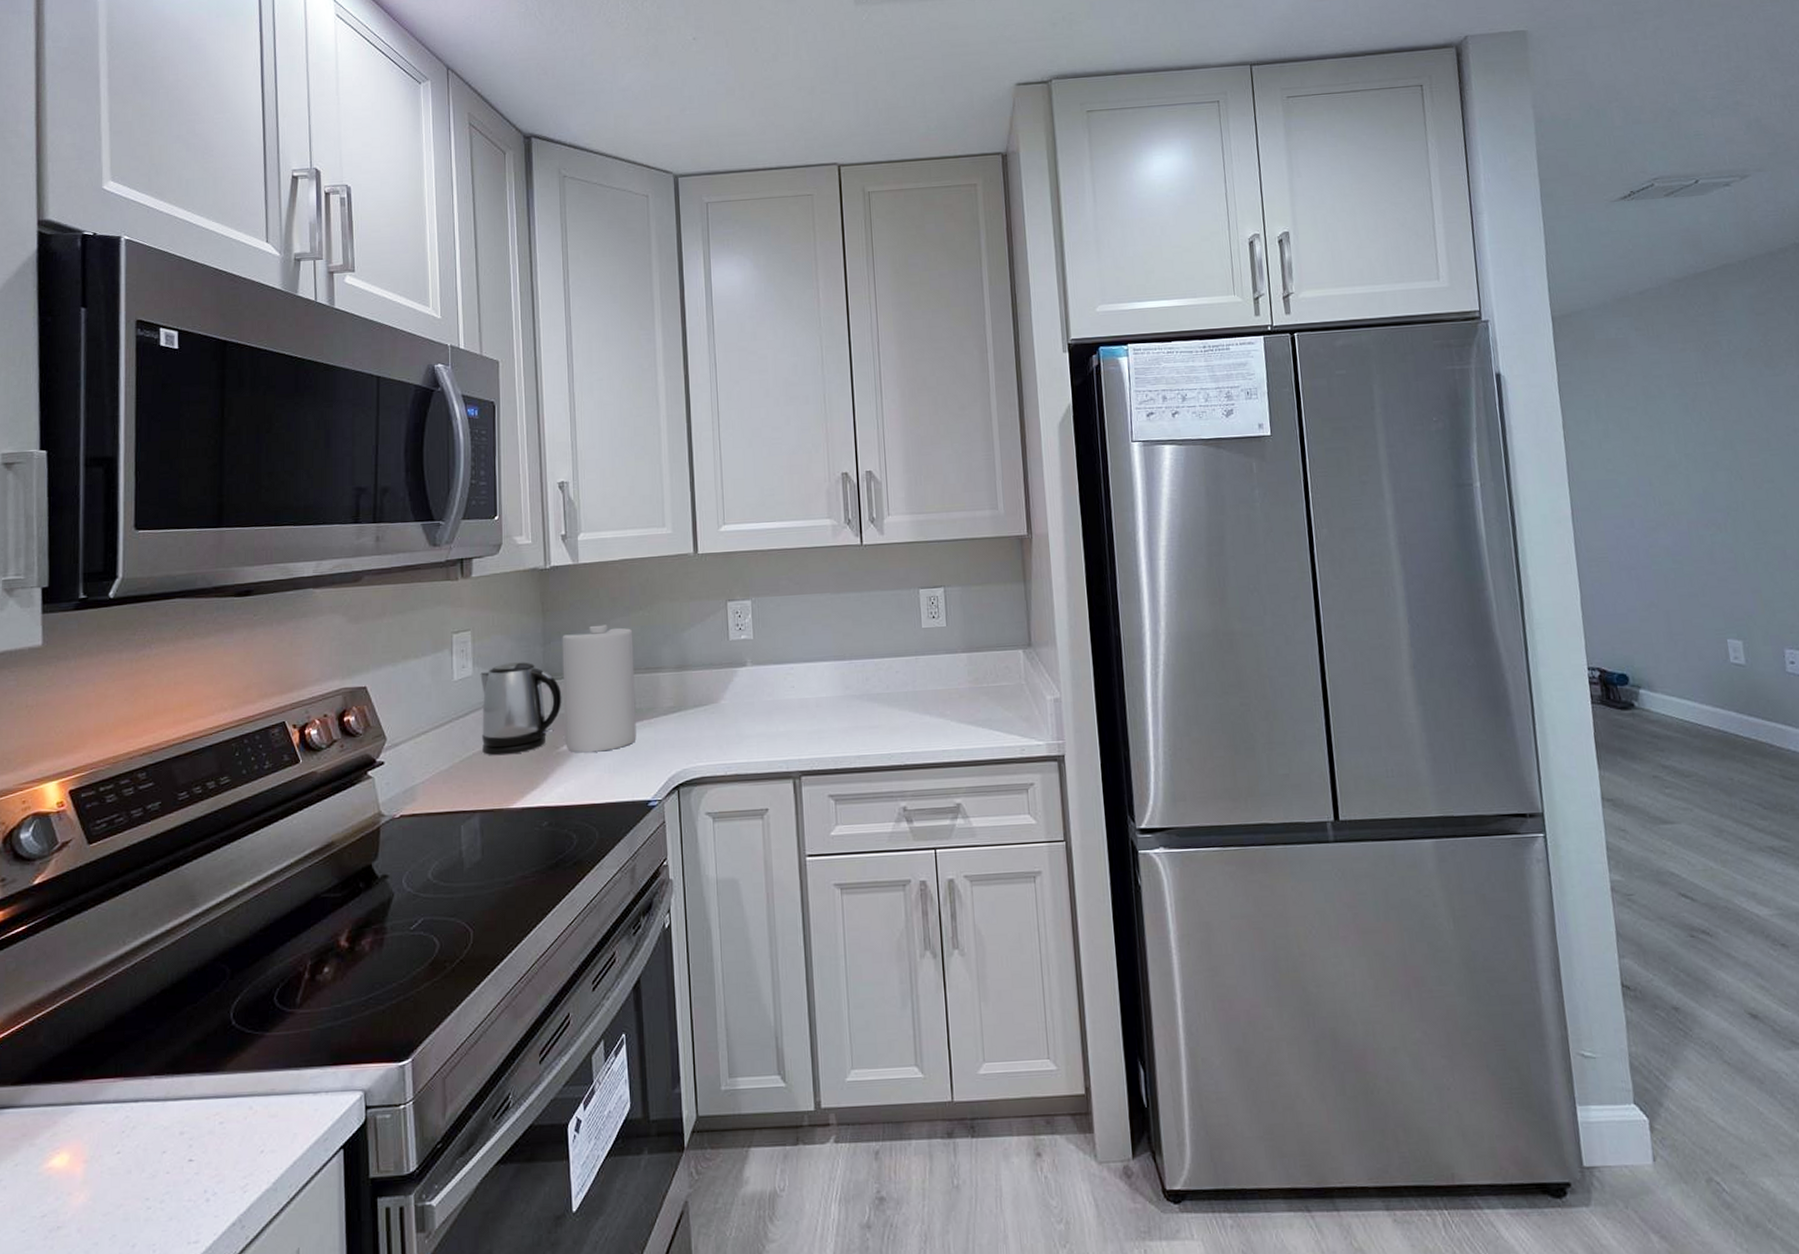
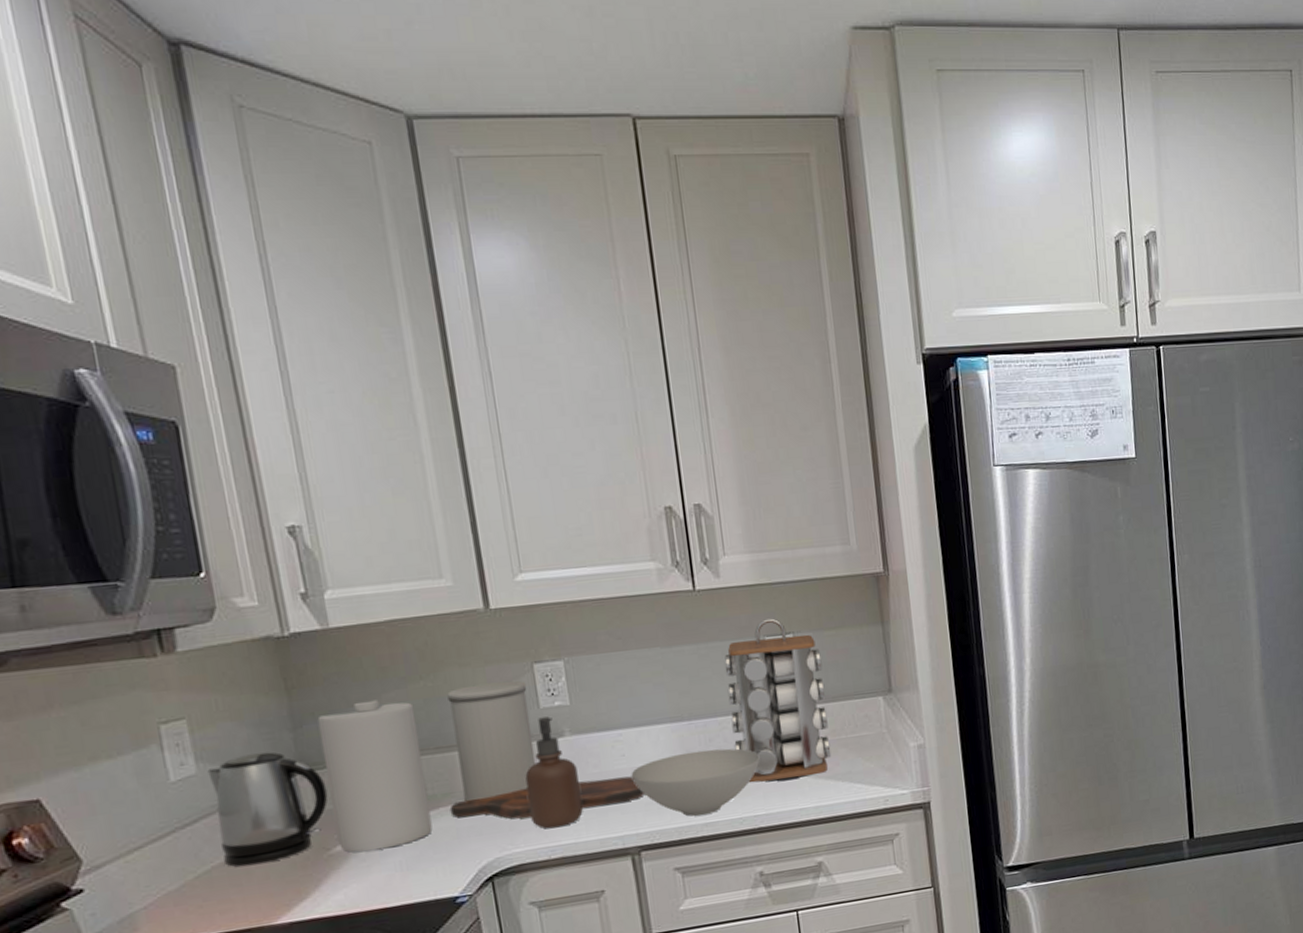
cutting board: none [651,706,808,736] -> present [449,776,644,819]
canister: none [659,615,722,716] -> present [447,680,536,801]
soap dispenser: none [712,648,756,748] -> present [525,716,583,829]
bowl: none [798,687,909,748] -> present [631,748,760,817]
spice rack: none [883,572,974,722] -> present [724,618,832,784]

